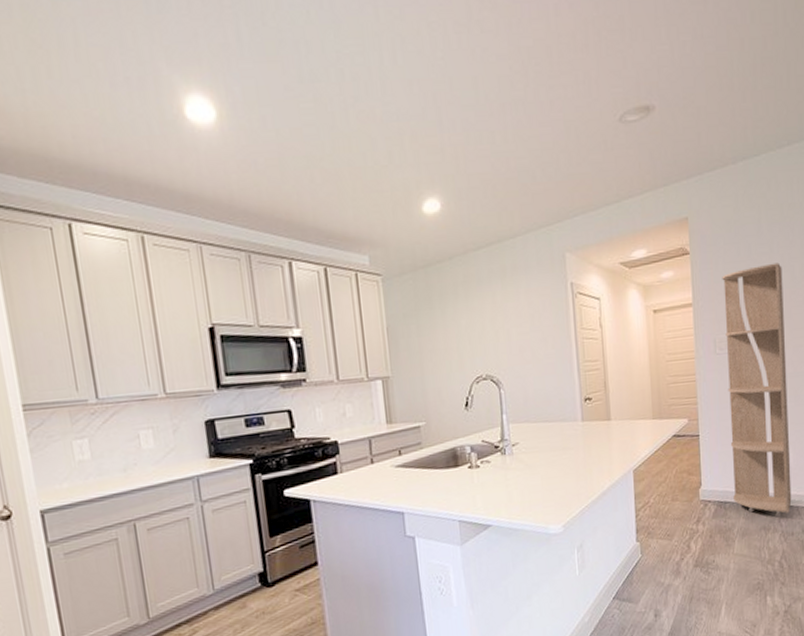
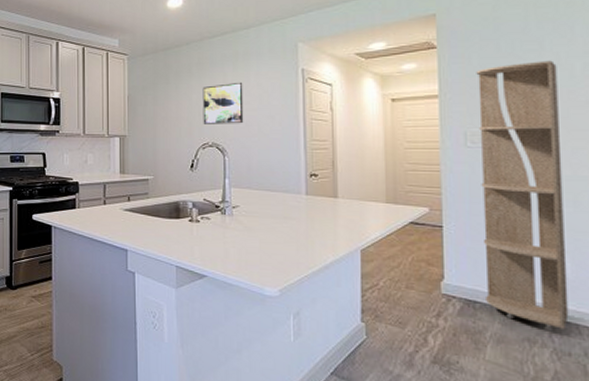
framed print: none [471,301,517,354] -> present [202,82,244,124]

